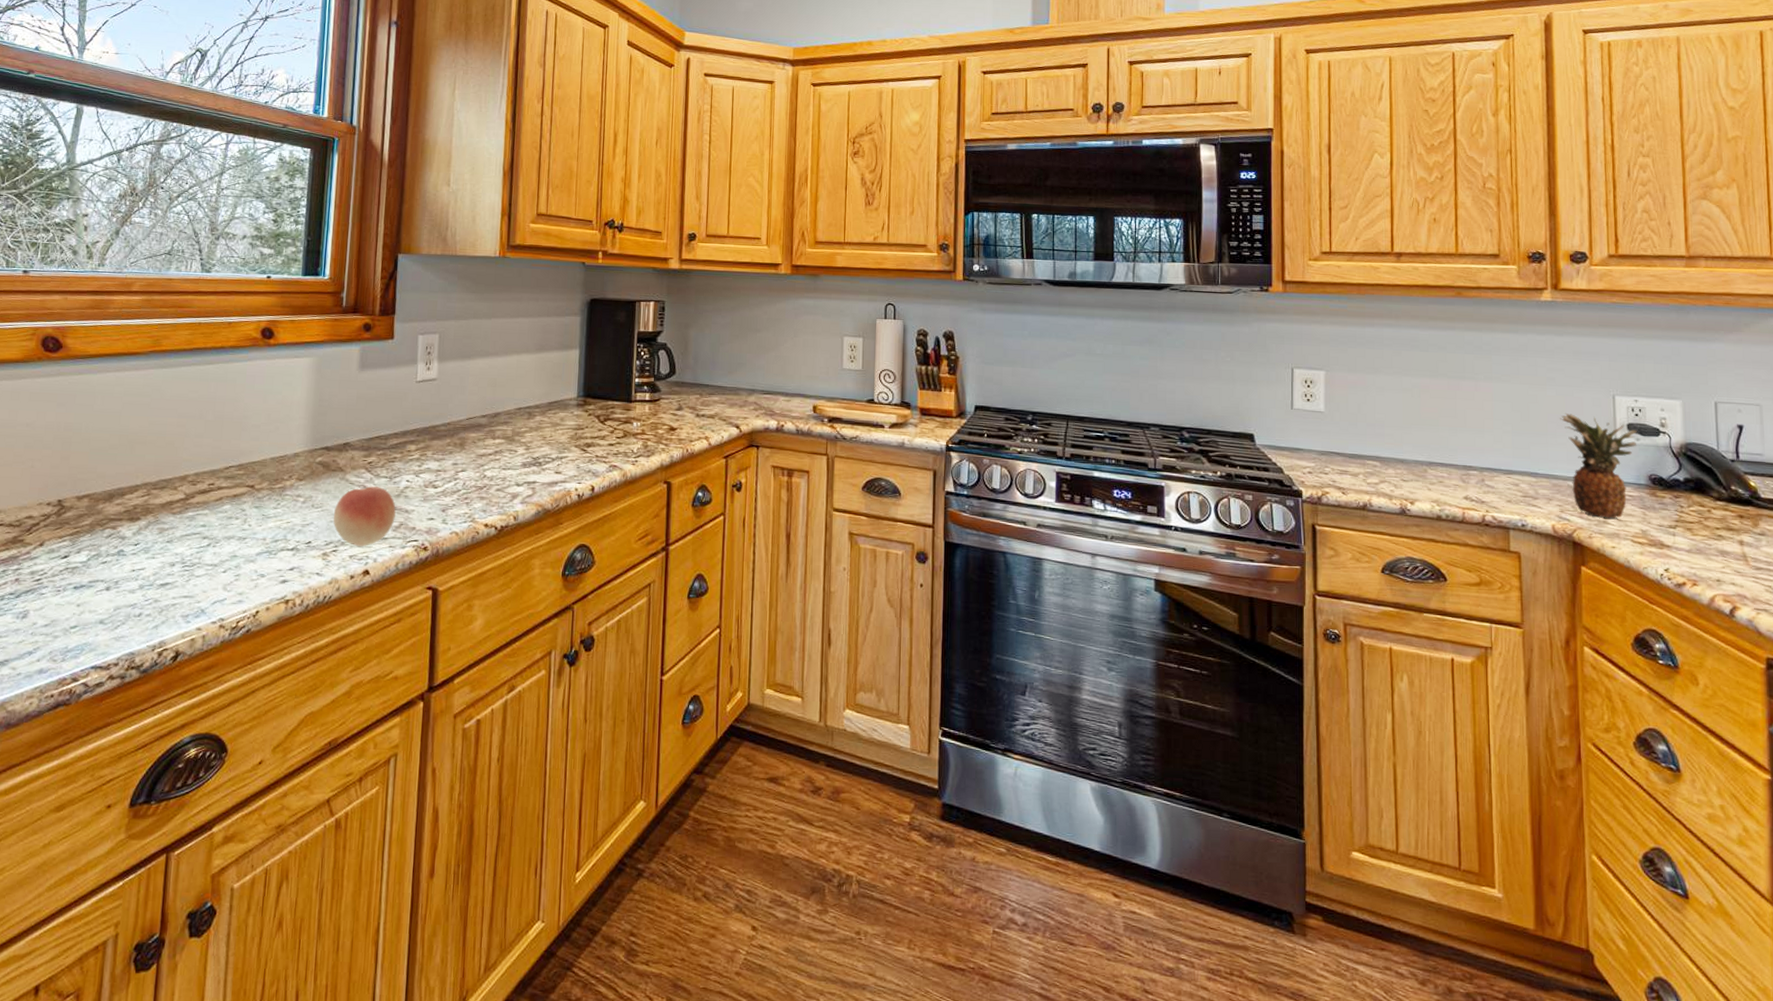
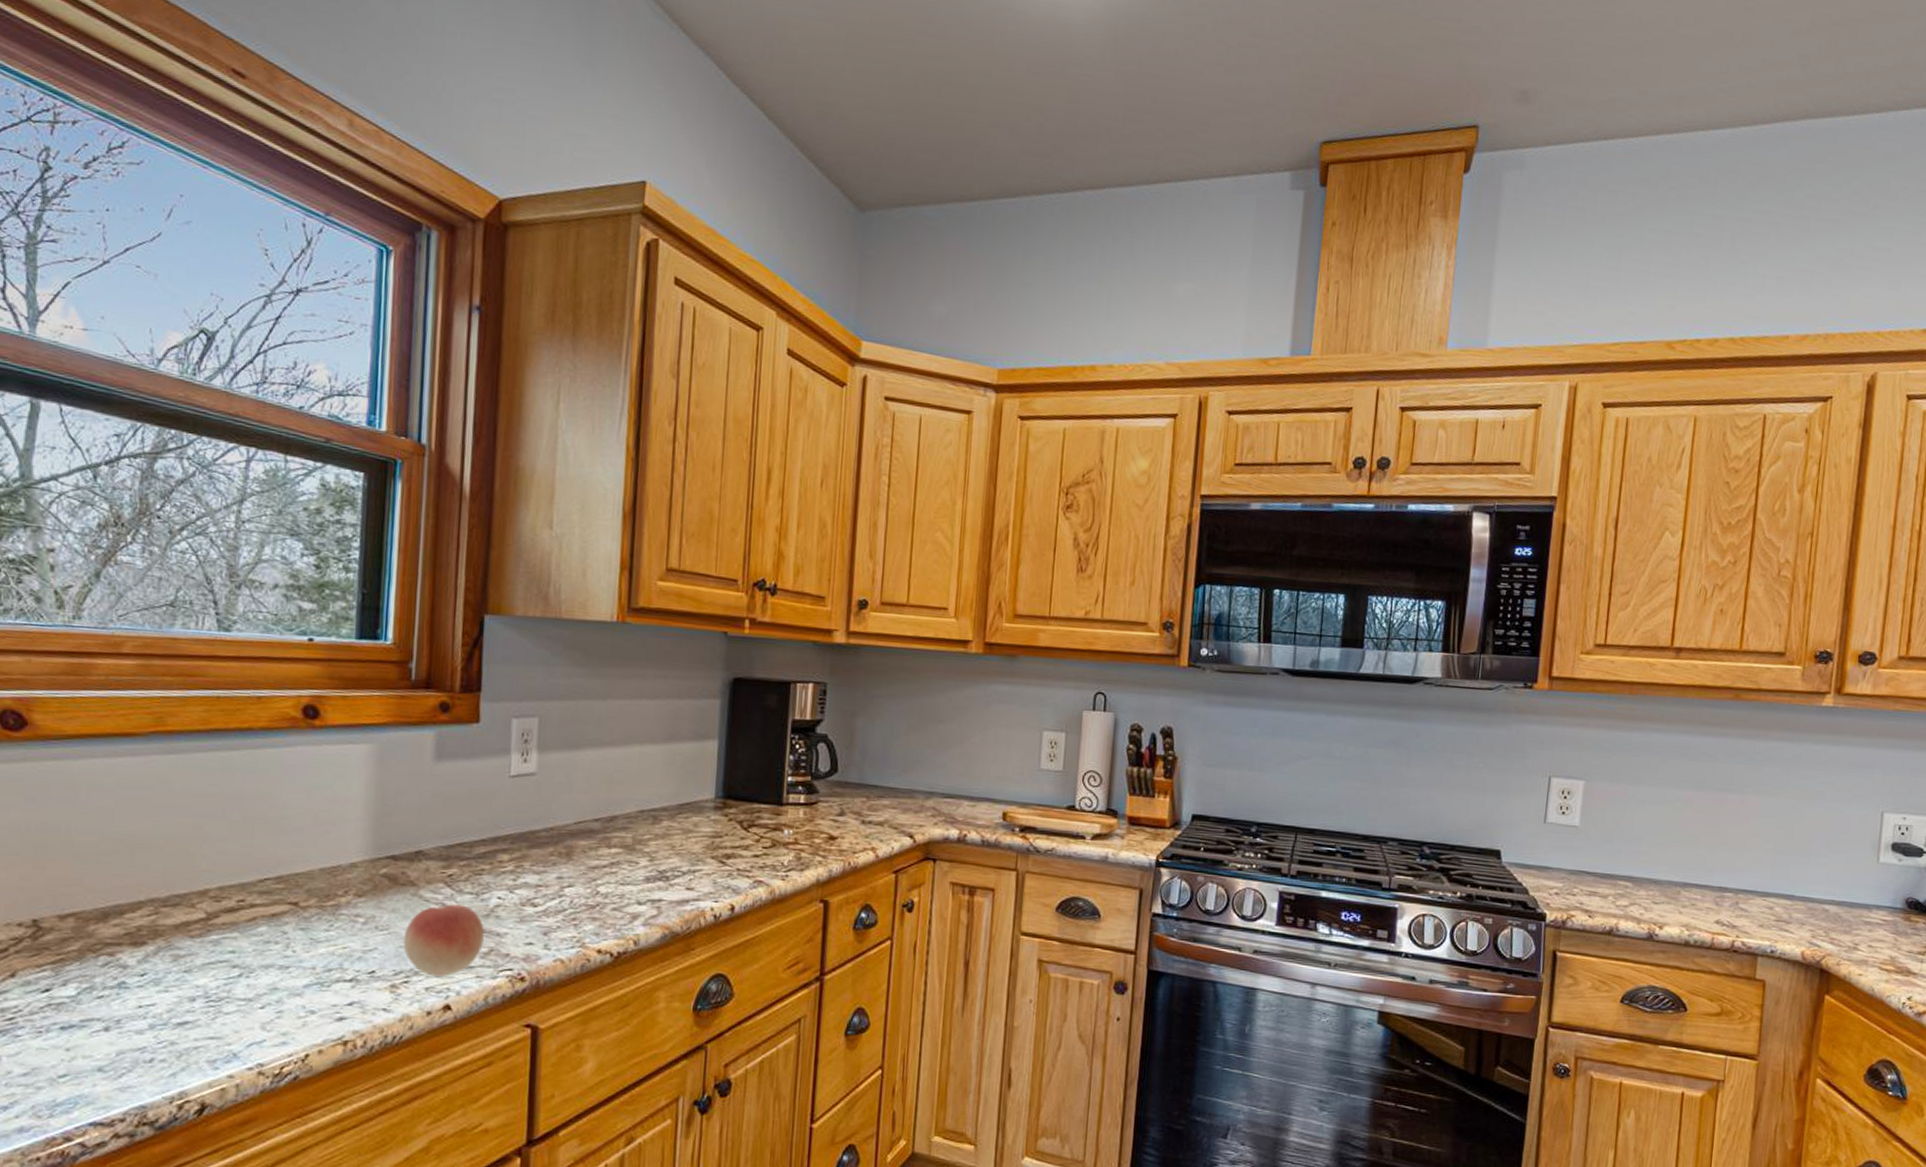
fruit: present [1560,413,1637,519] -> none [1824,831,1901,944]

